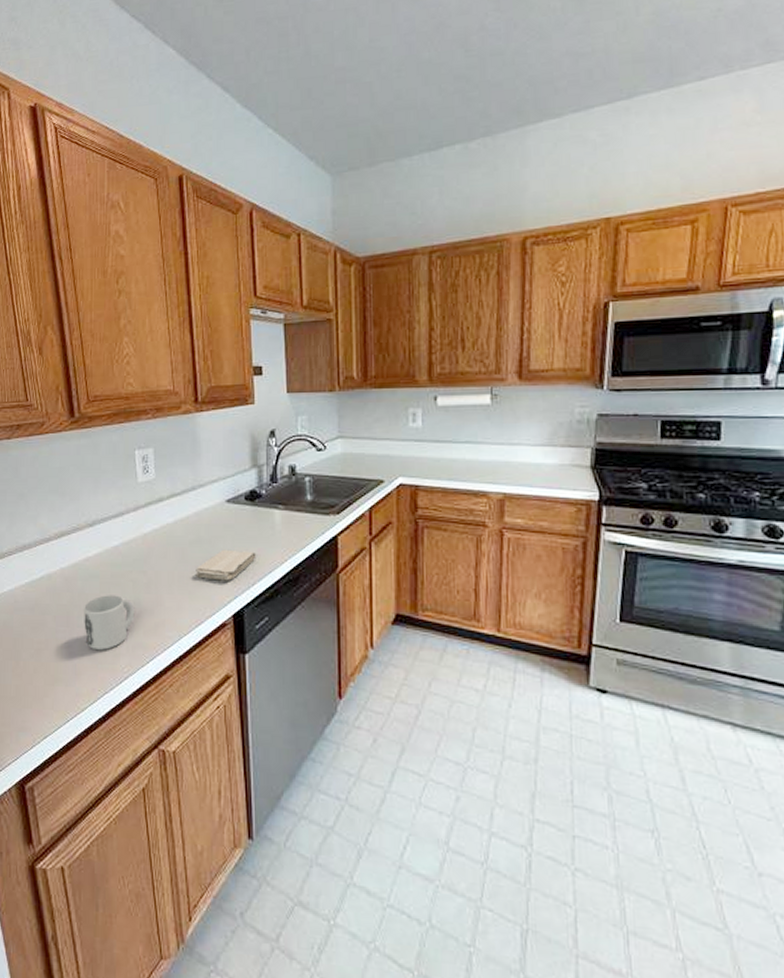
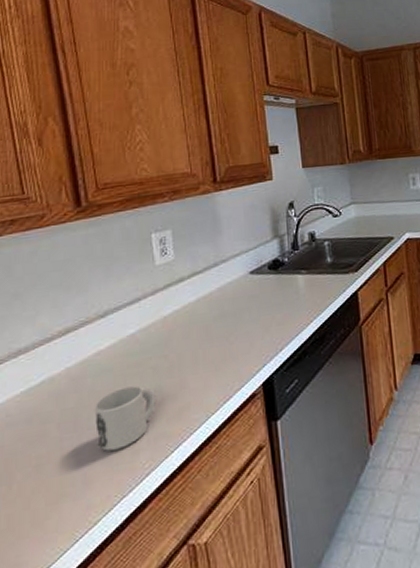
washcloth: present [196,549,256,581] -> none [221,317,283,352]

